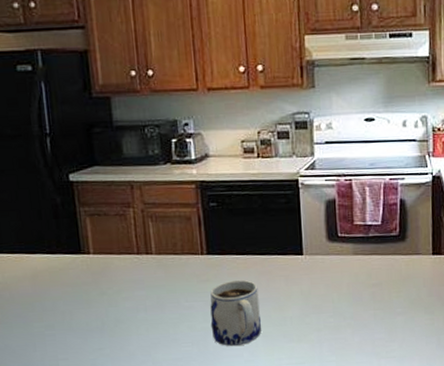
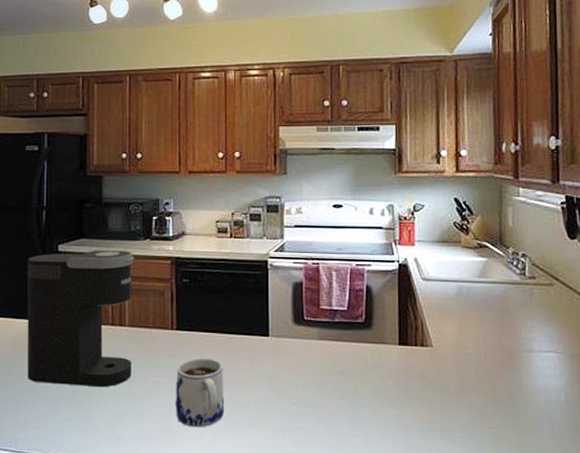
coffee maker: none [35,176,163,317] -> present [27,250,134,388]

